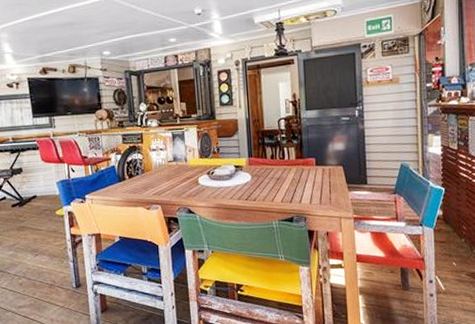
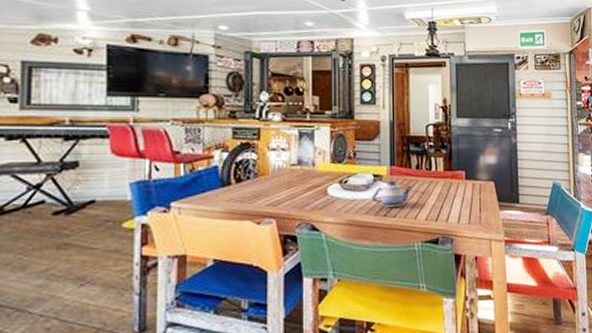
teapot: none [234,169,269,192] -> present [371,180,413,207]

